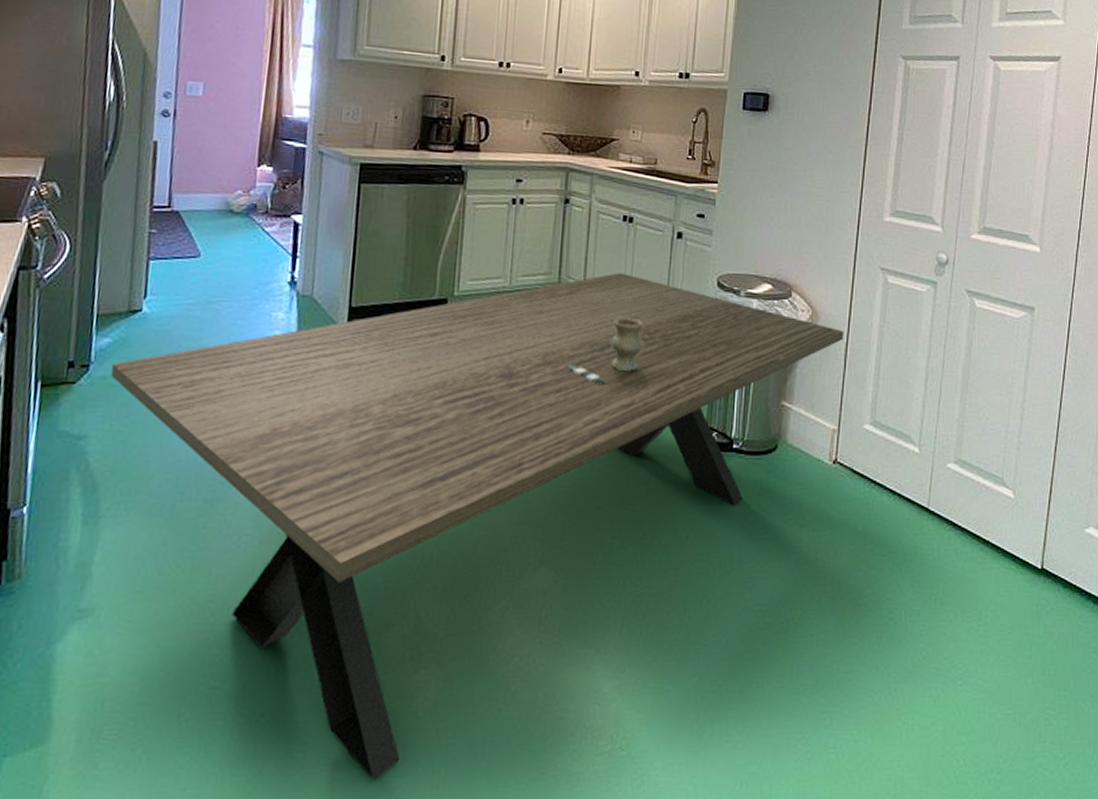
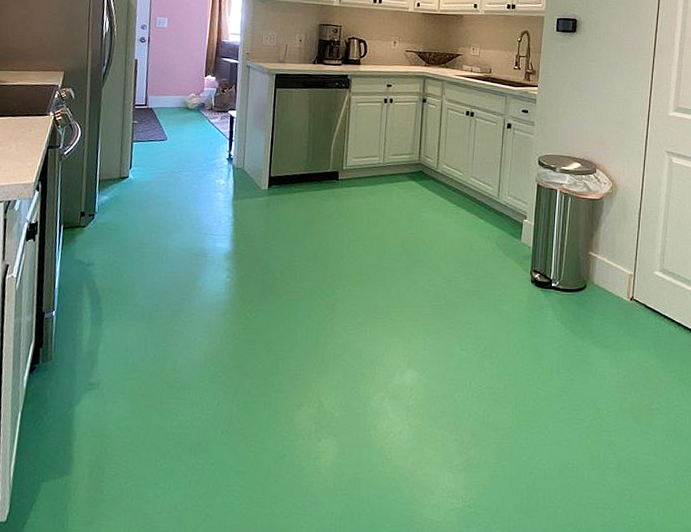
dining table: present [110,273,844,780] -> none [108,153,638,516]
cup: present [566,317,644,384] -> none [425,186,483,236]

